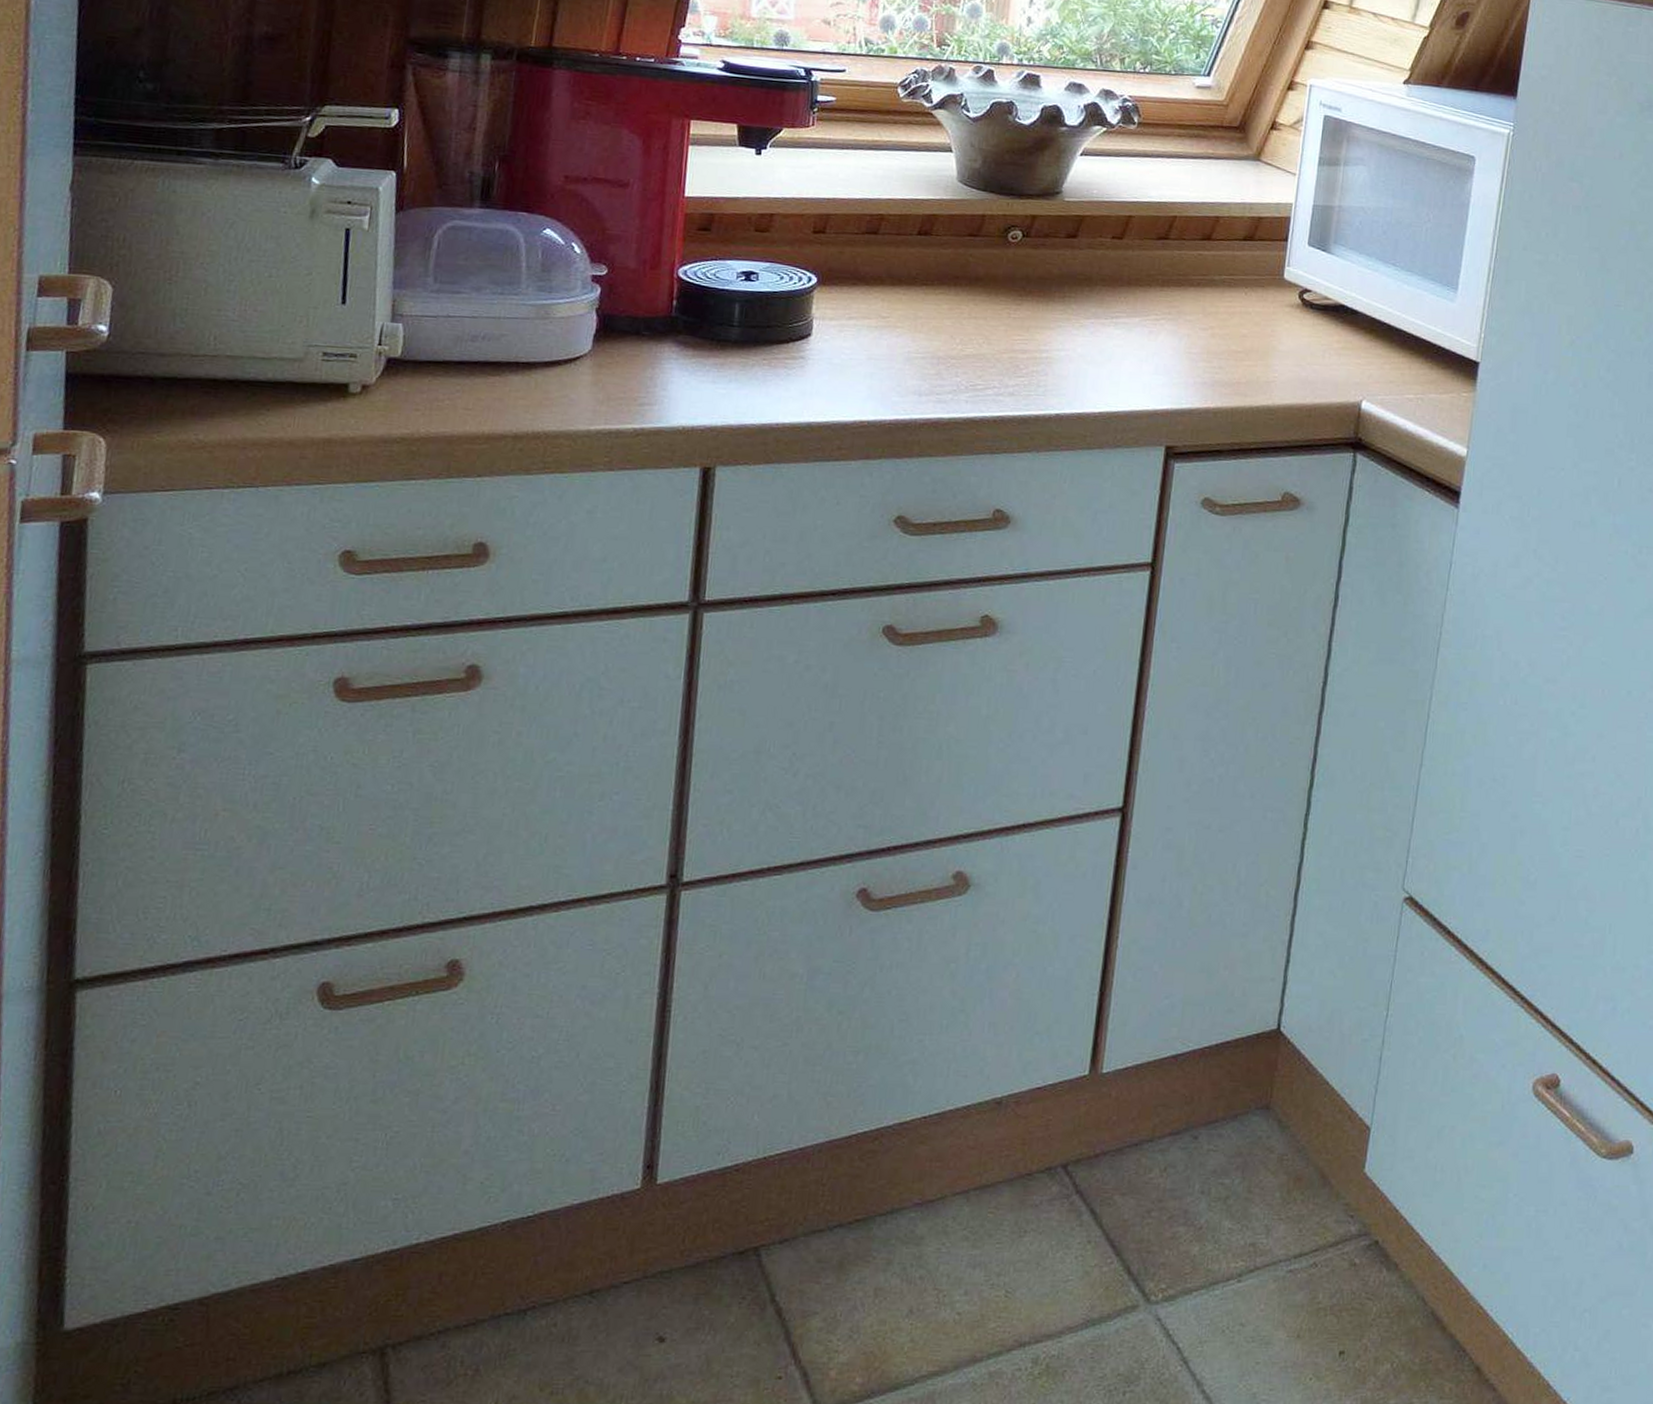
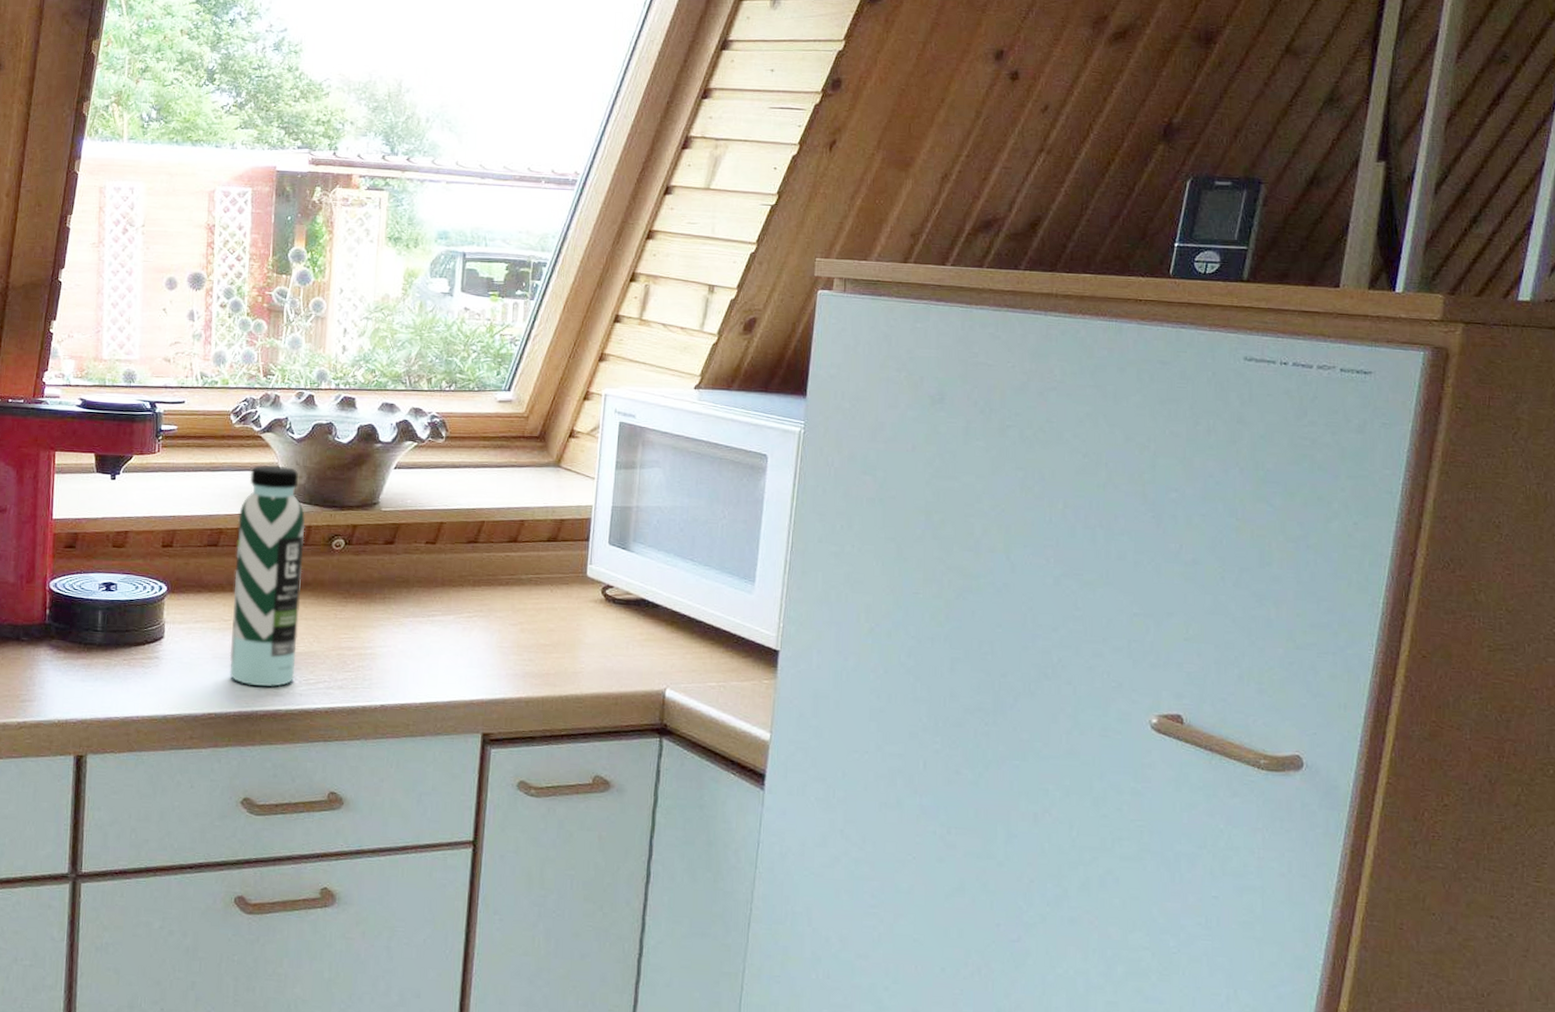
water bottle: none [886,146,979,393] -> present [229,465,305,687]

